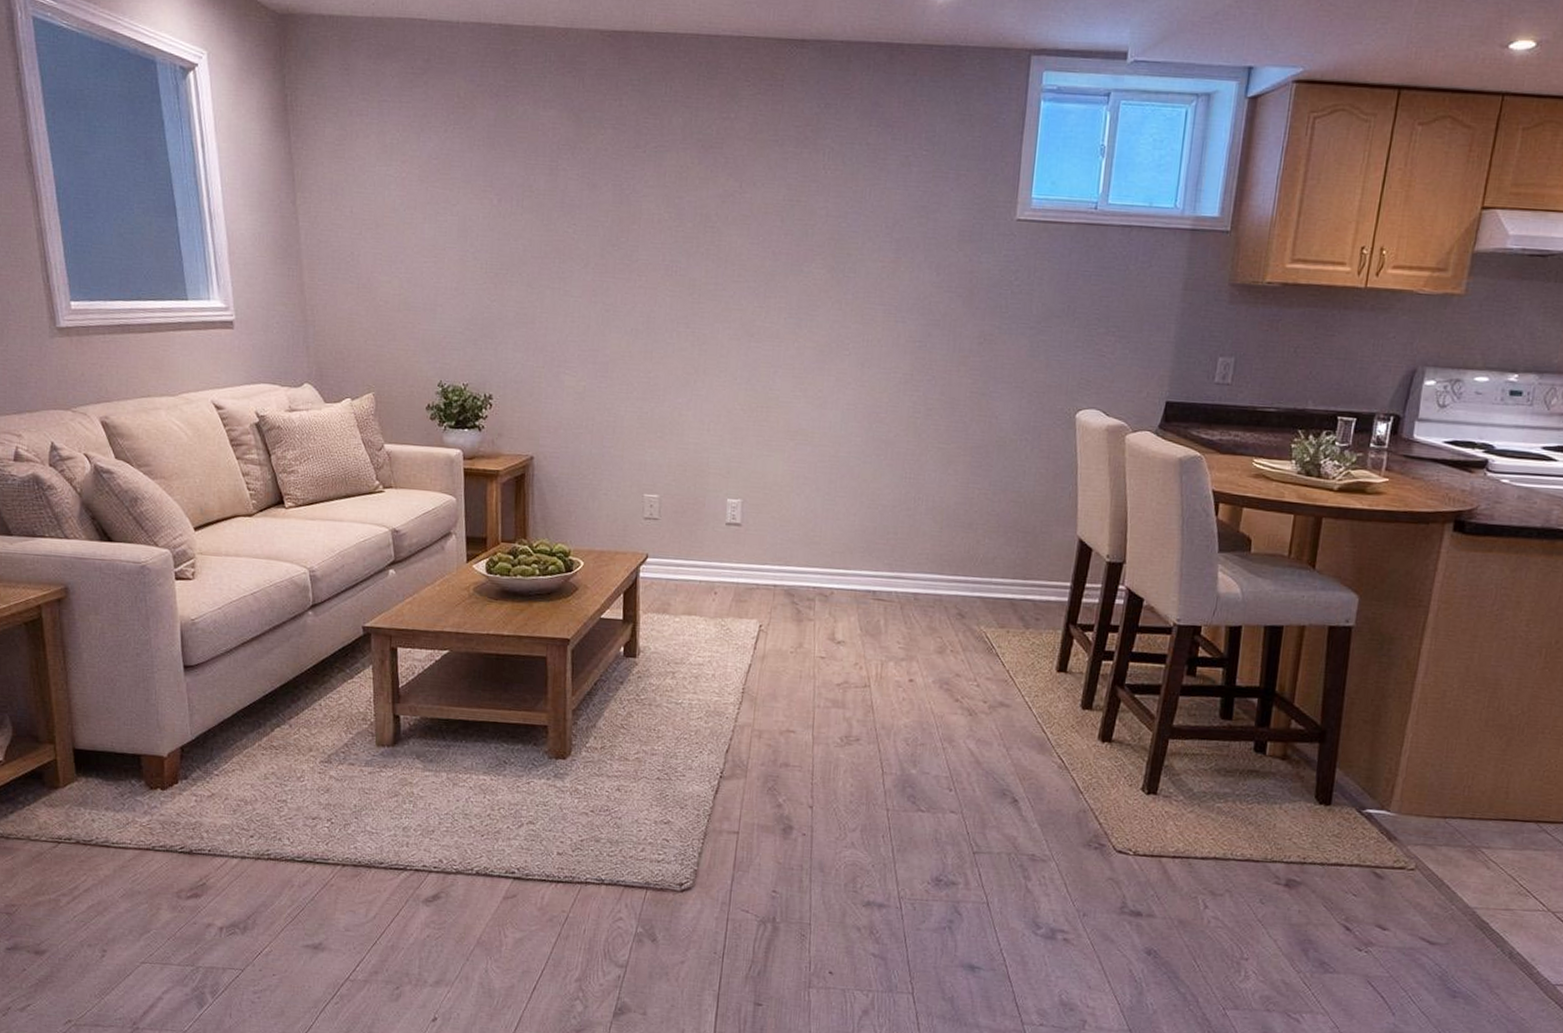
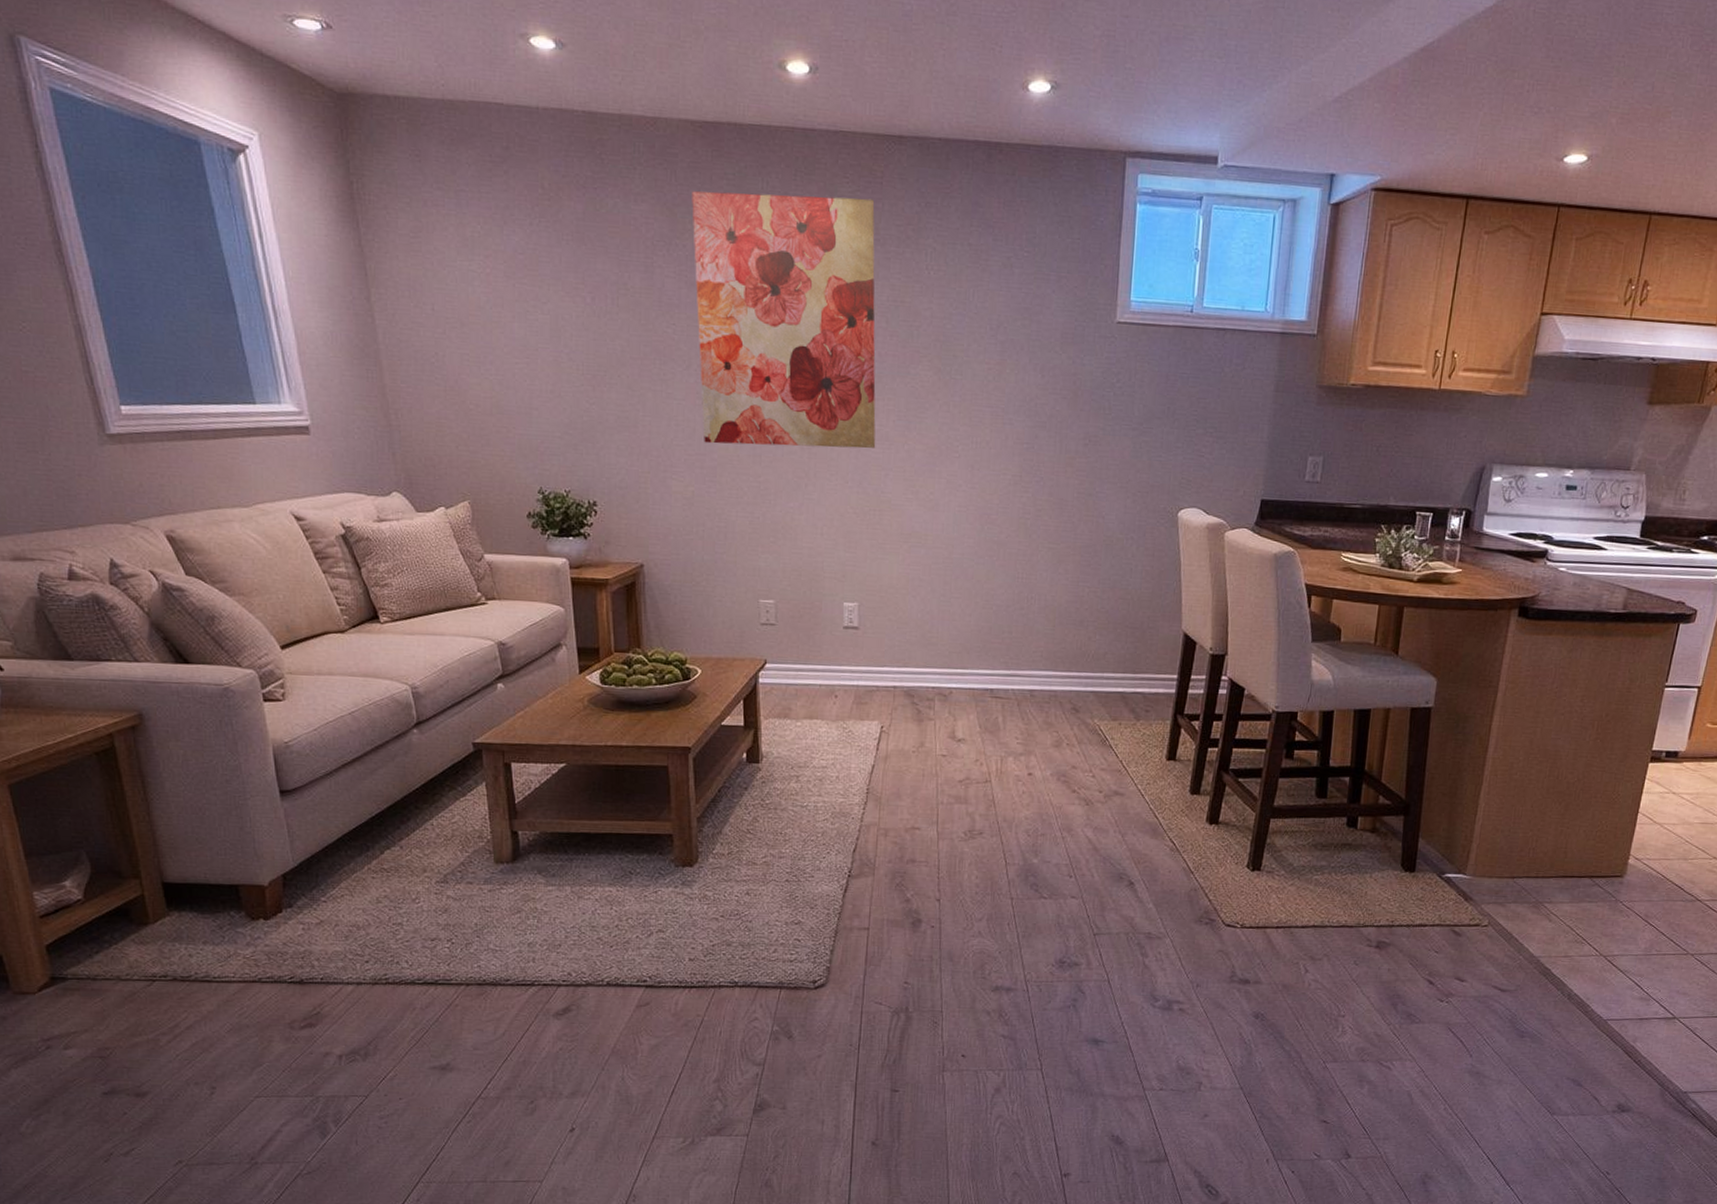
wall art: none [597,97,775,346] -> present [692,191,876,449]

